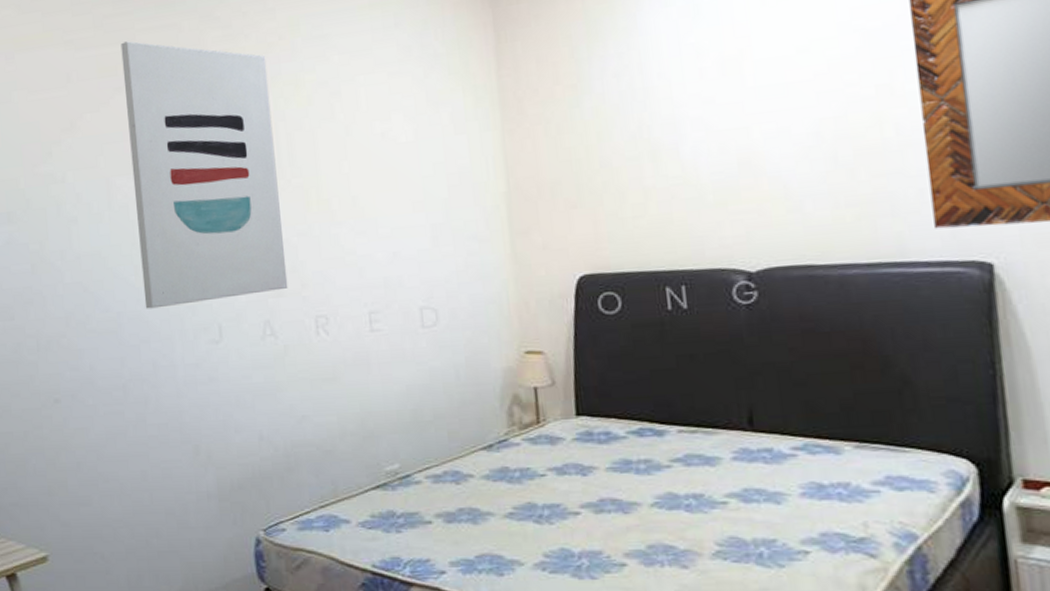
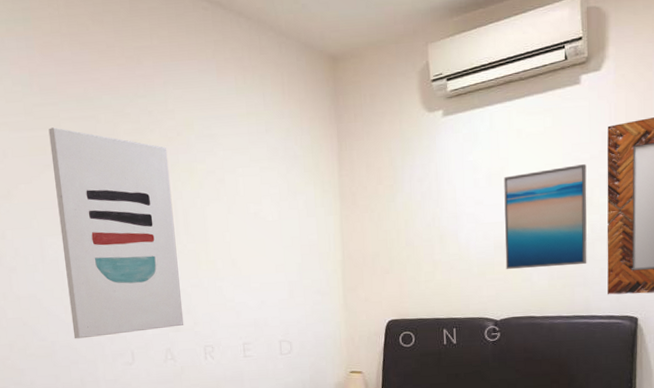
wall art: none [745,36,894,195] -> present [504,164,587,269]

